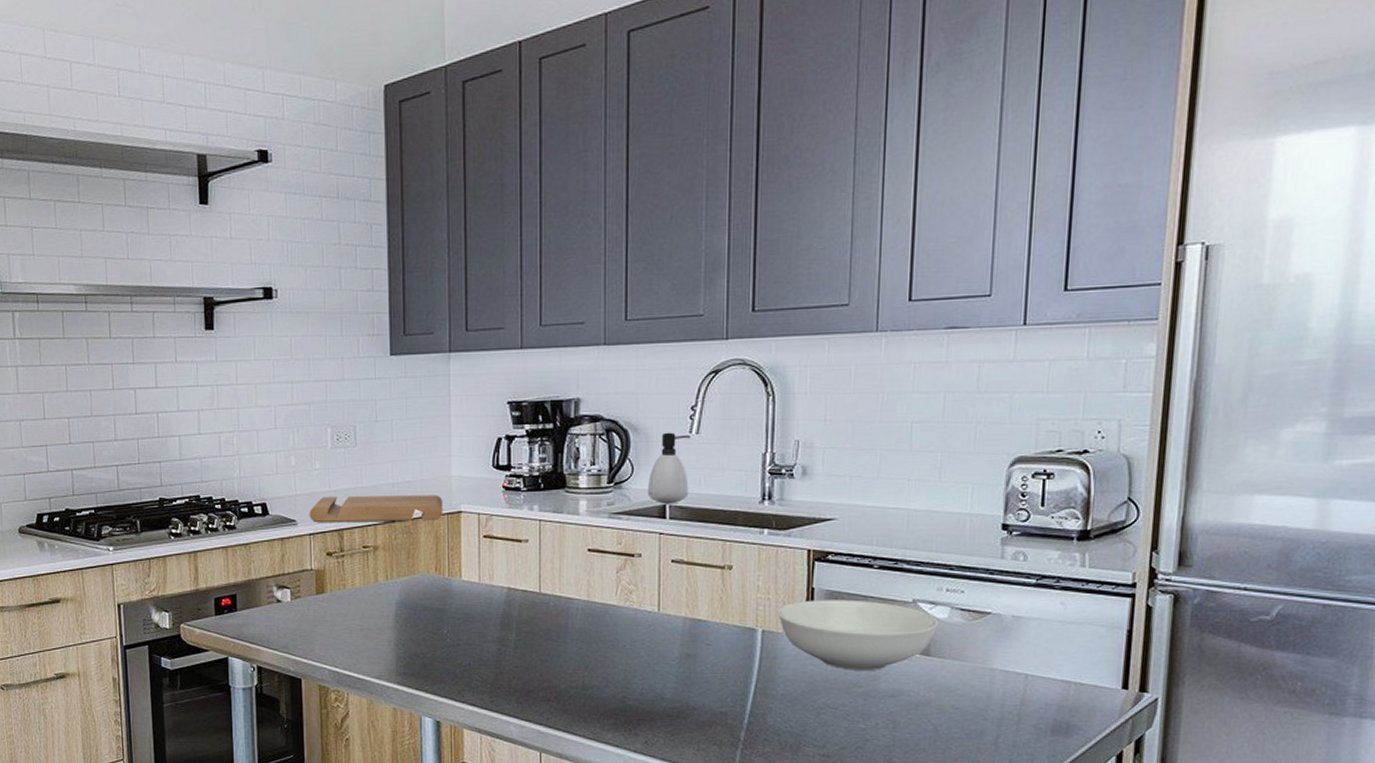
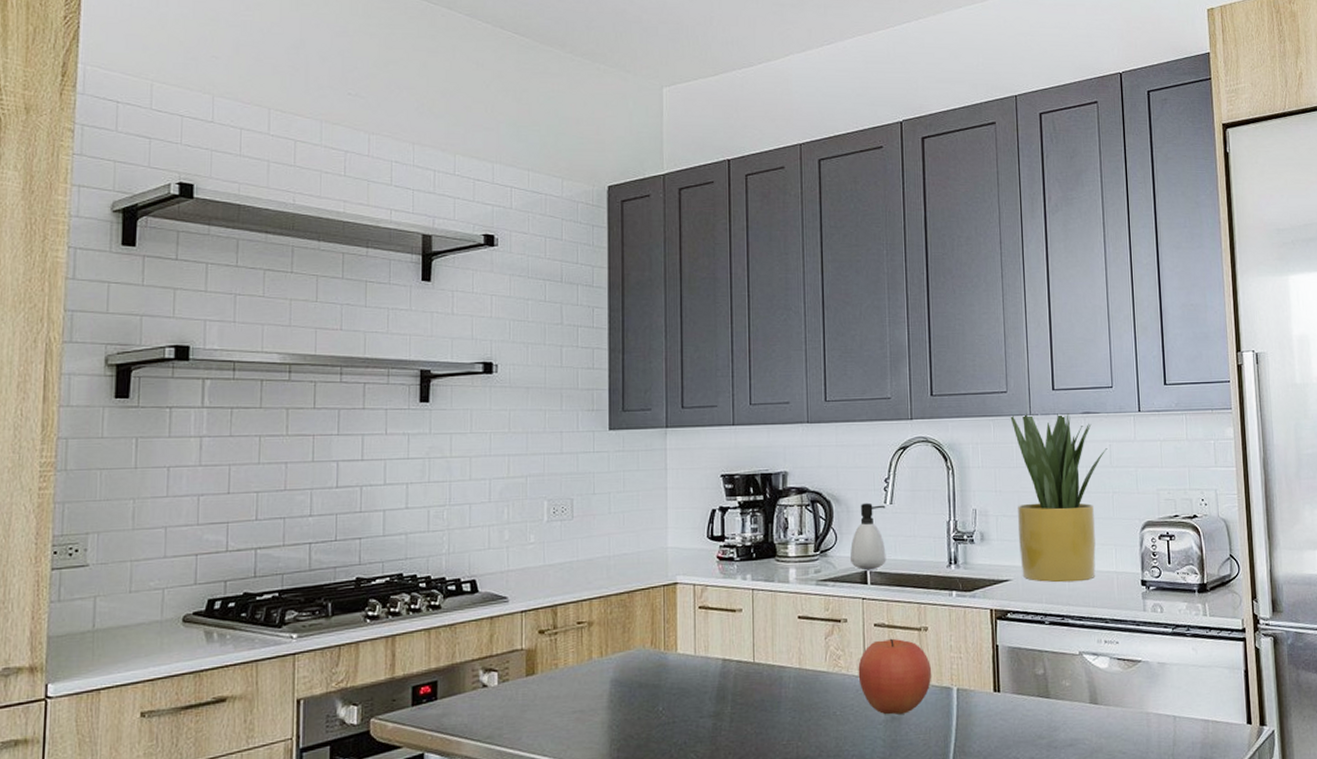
cutting board: present [309,495,443,522] -> none [521,567,659,598]
fruit: none [651,575,735,652] -> present [858,638,932,715]
bowl: present [777,599,939,670] -> none [968,654,1102,723]
planter: none [849,329,975,524] -> present [1010,413,1108,583]

